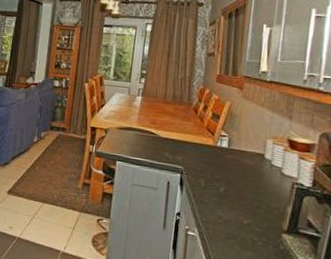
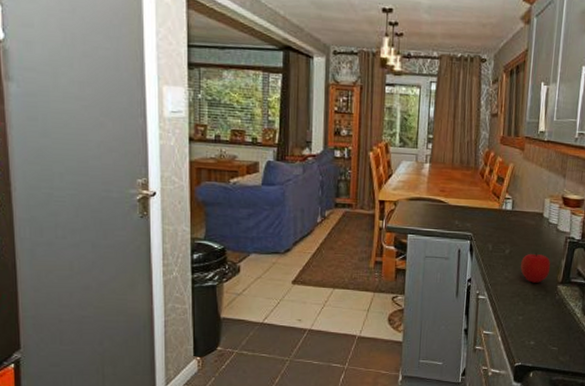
fruit: none [237,194,274,228] -> present [520,252,551,283]

